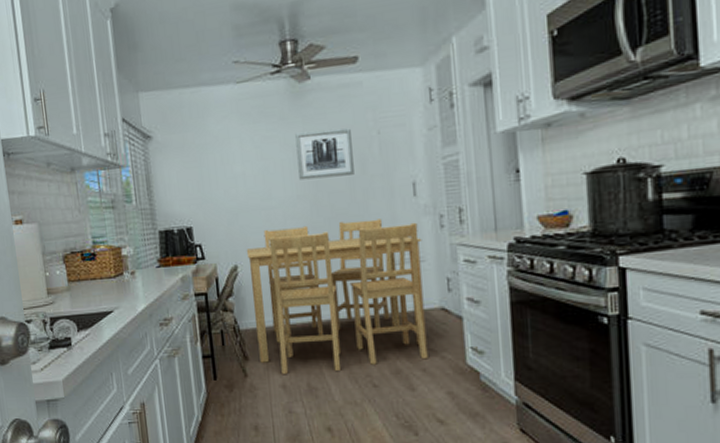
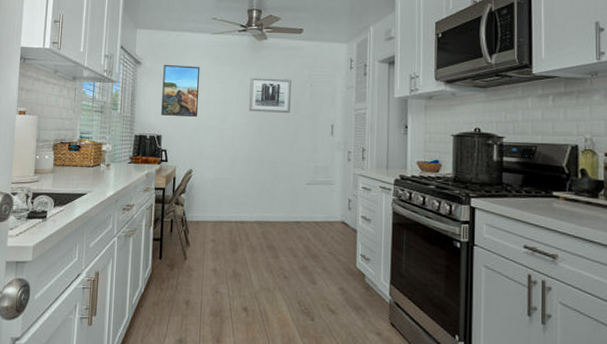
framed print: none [180,130,234,201] -> present [161,64,201,117]
kitchen table: present [246,219,428,374] -> none [198,146,334,262]

